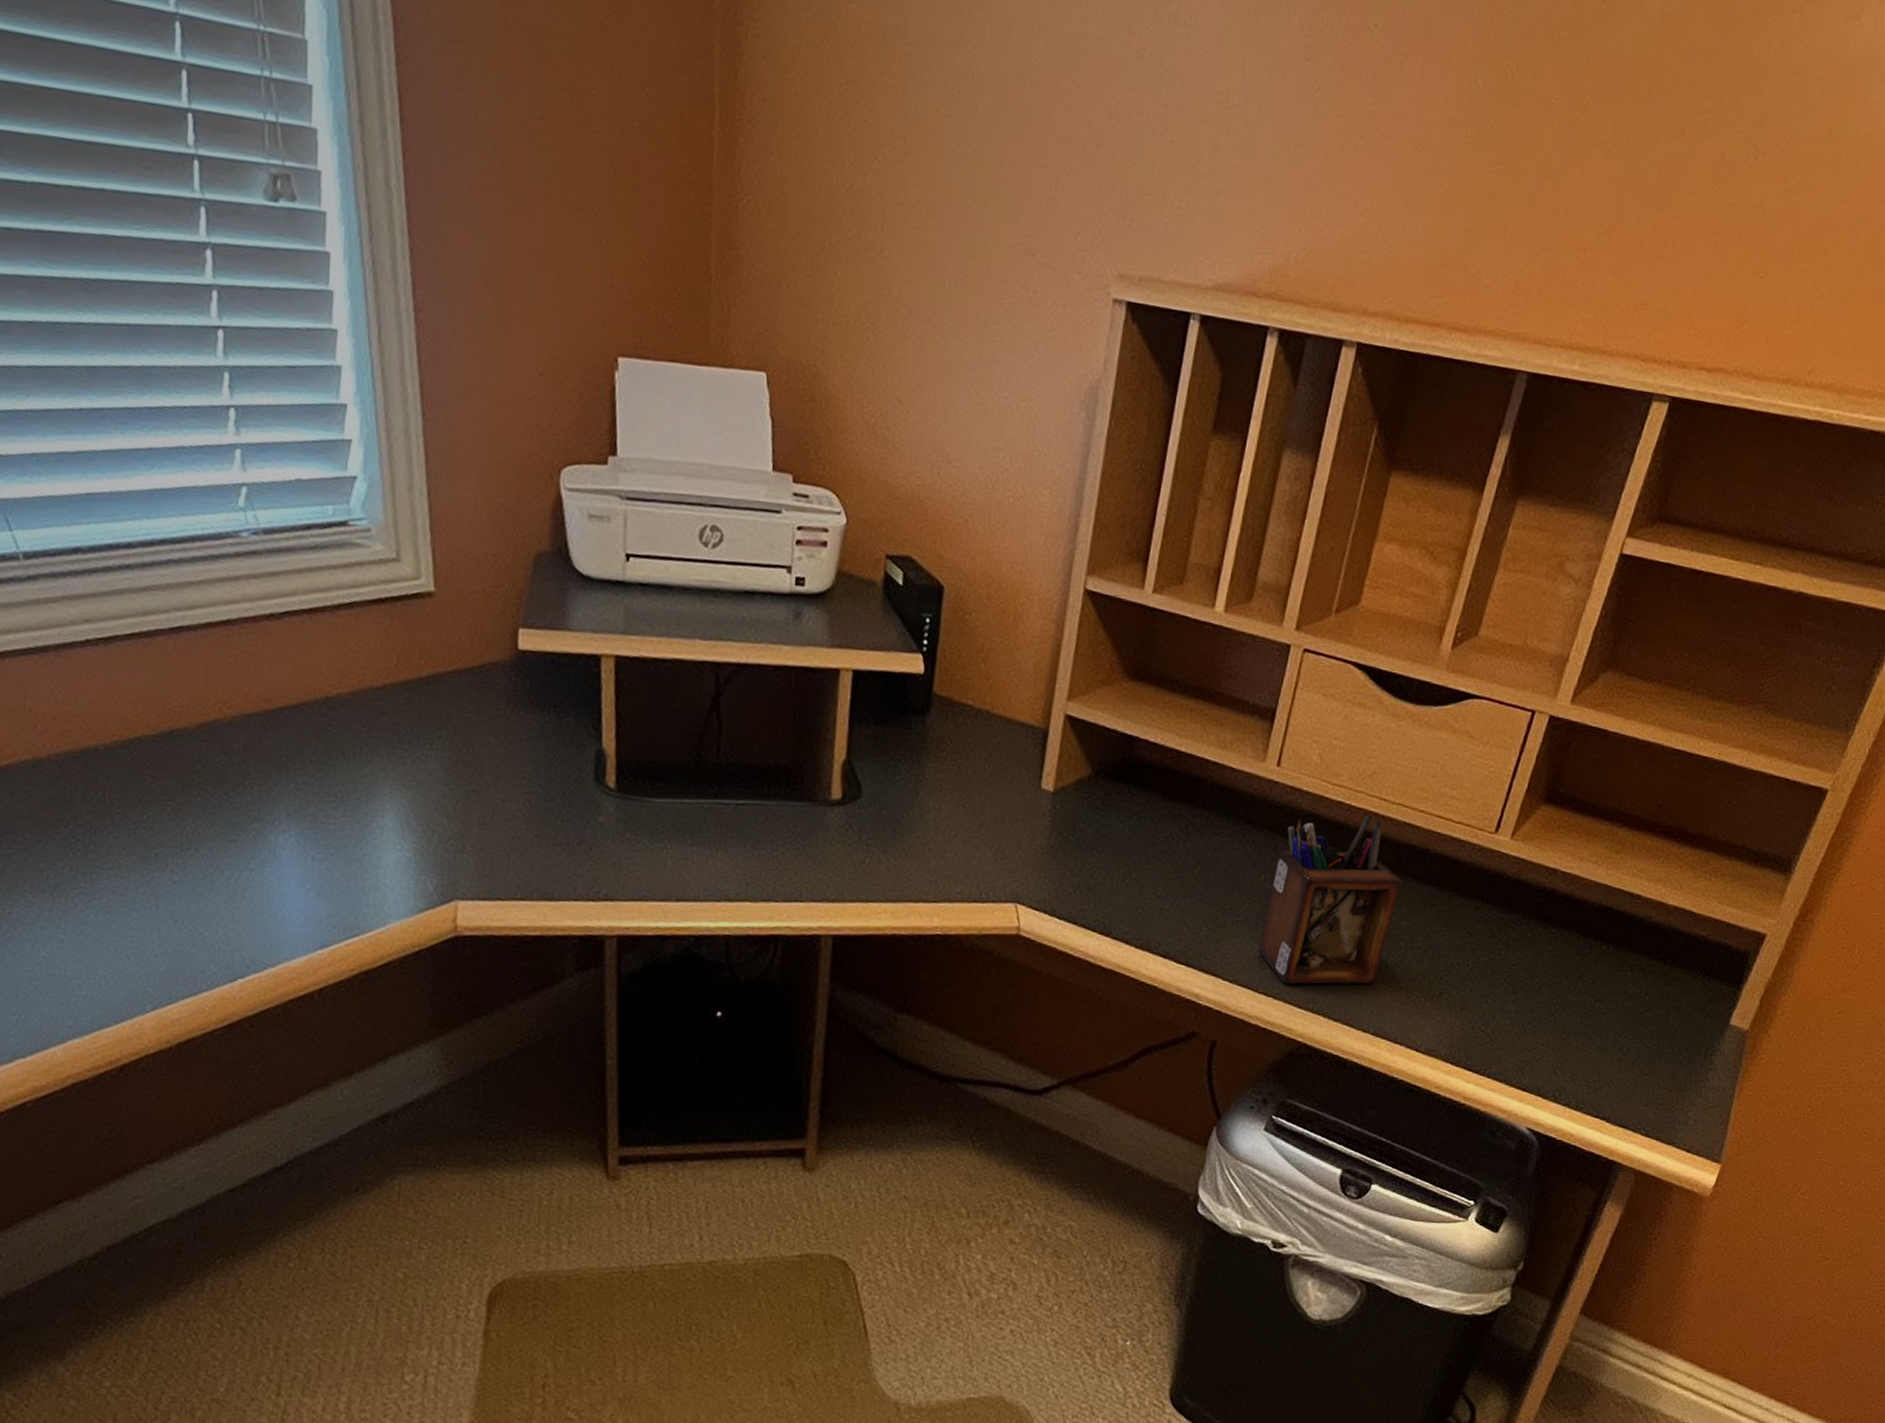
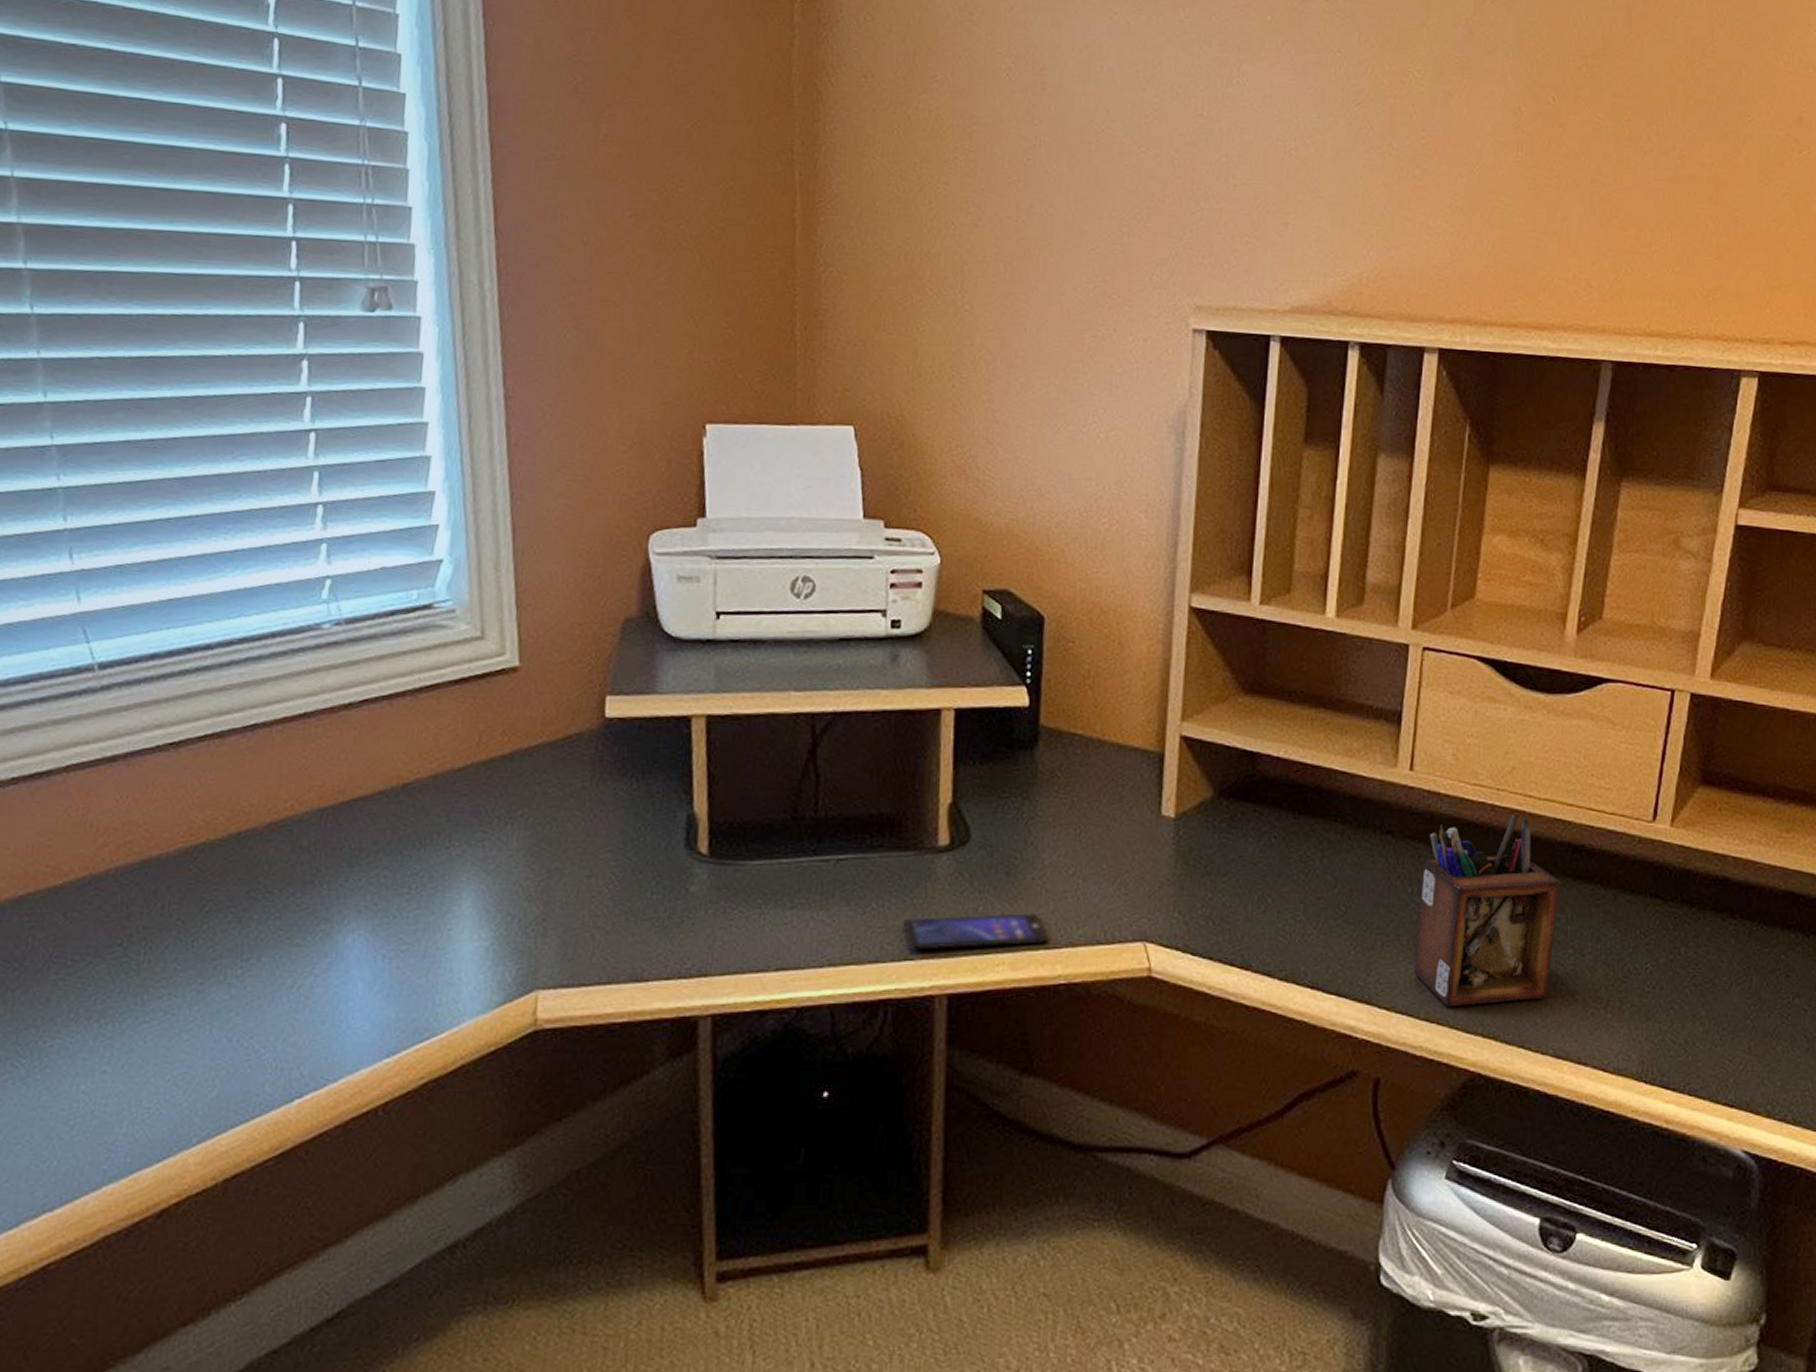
smartphone: none [795,864,929,898] -> present [903,913,1050,950]

